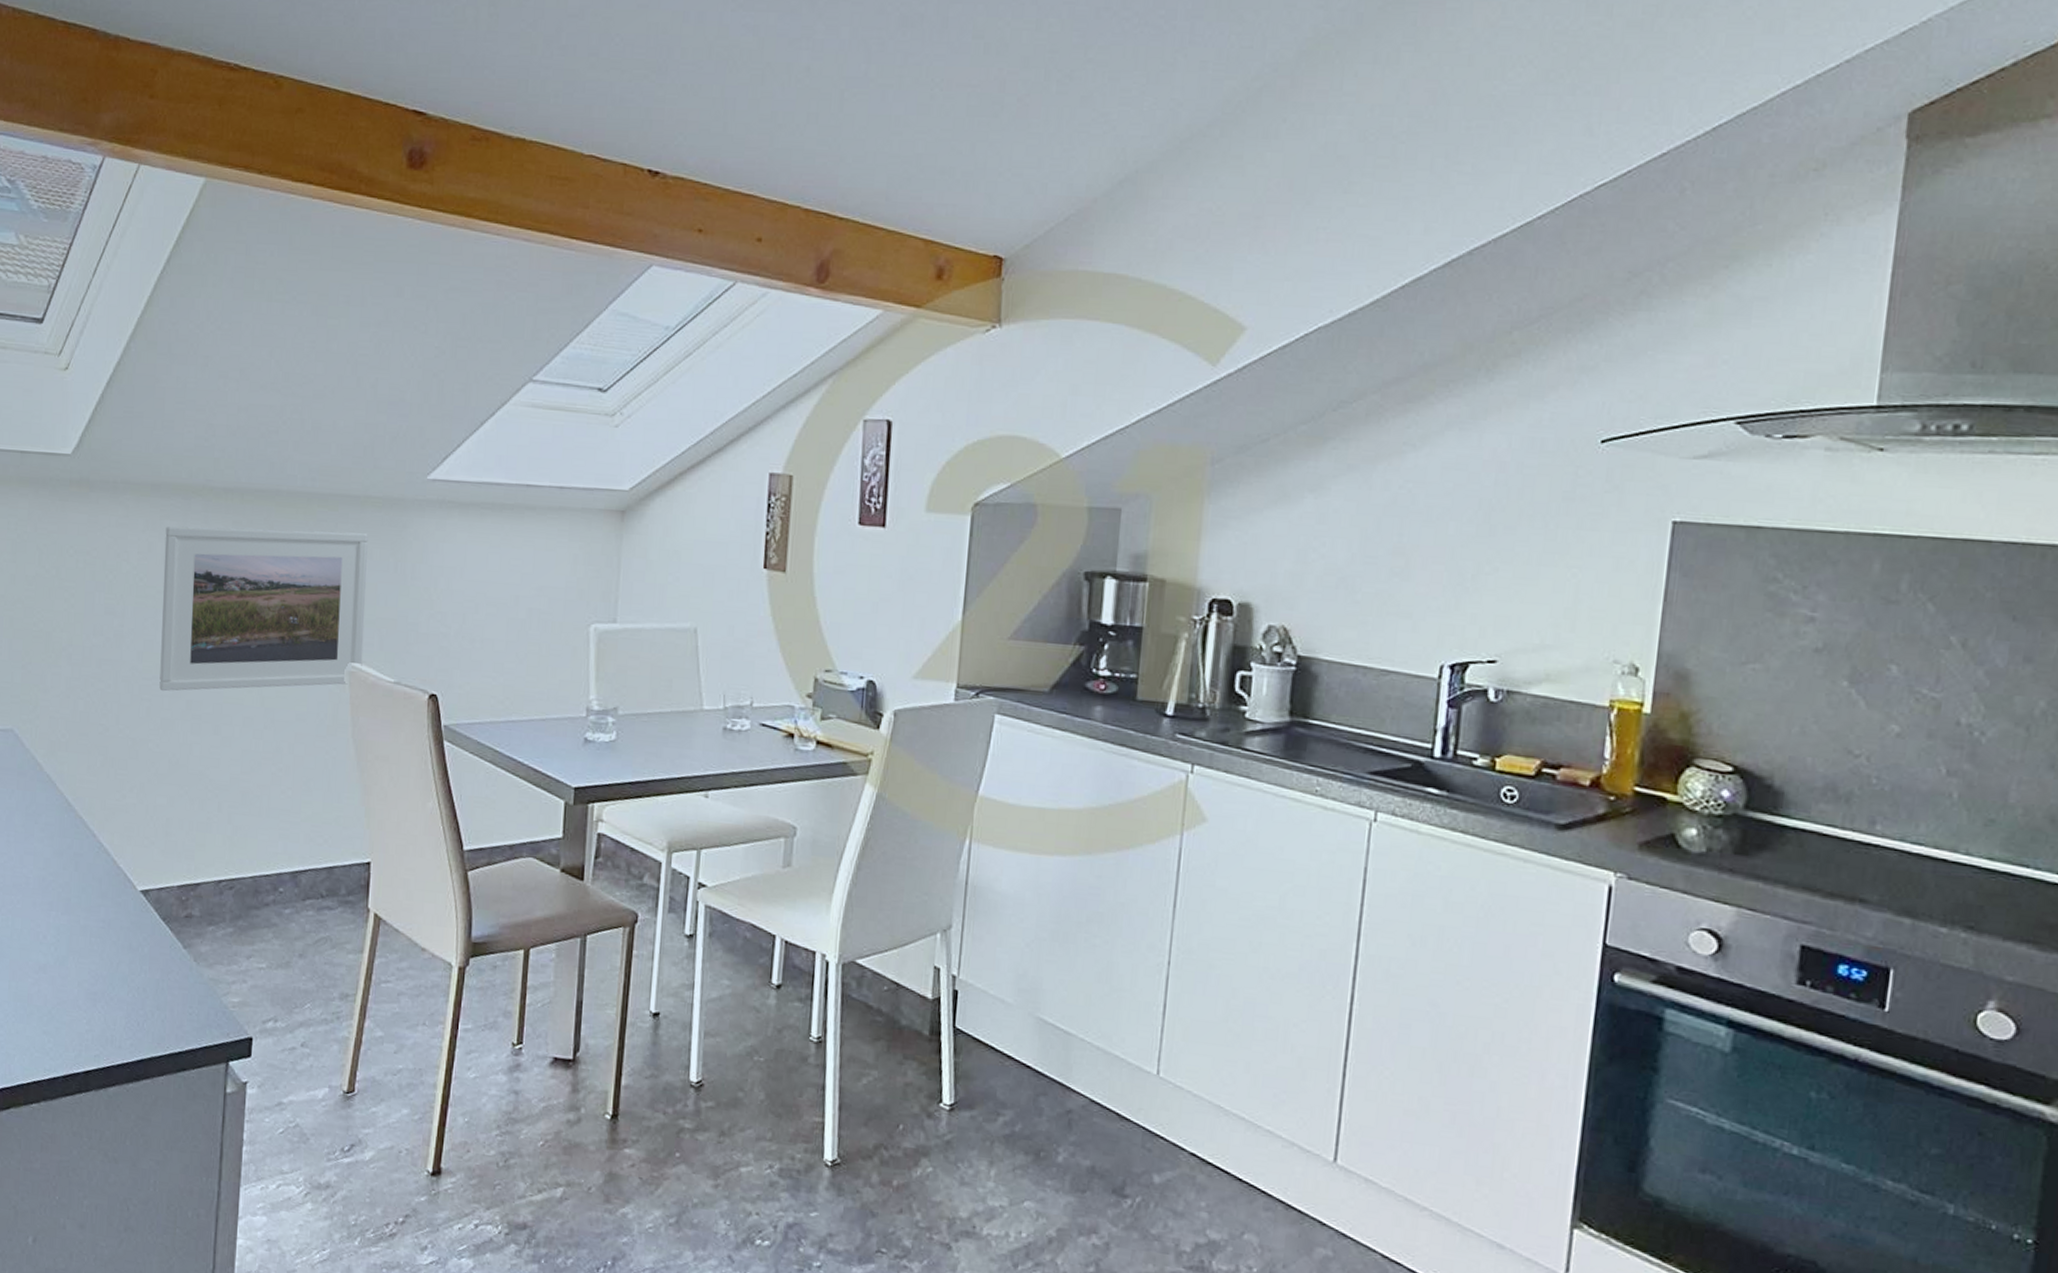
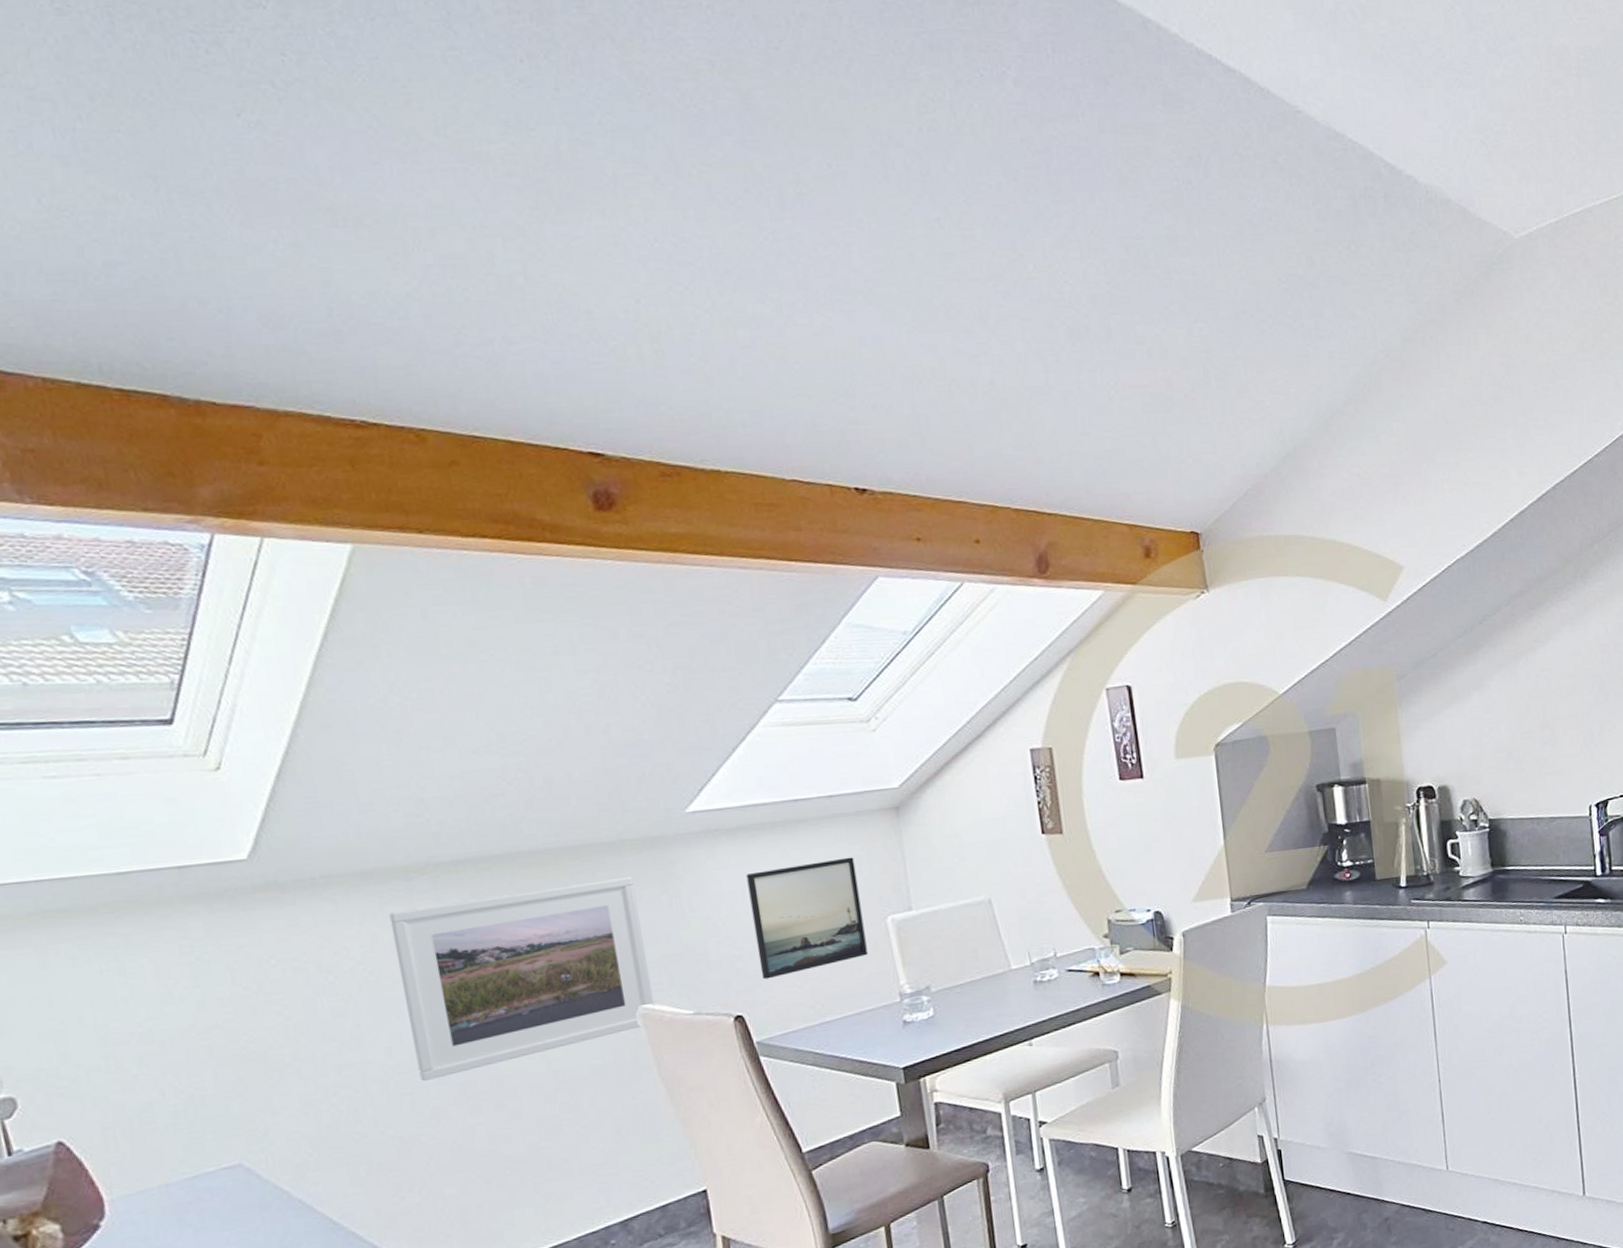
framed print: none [462,551,571,664] -> present [746,857,868,980]

